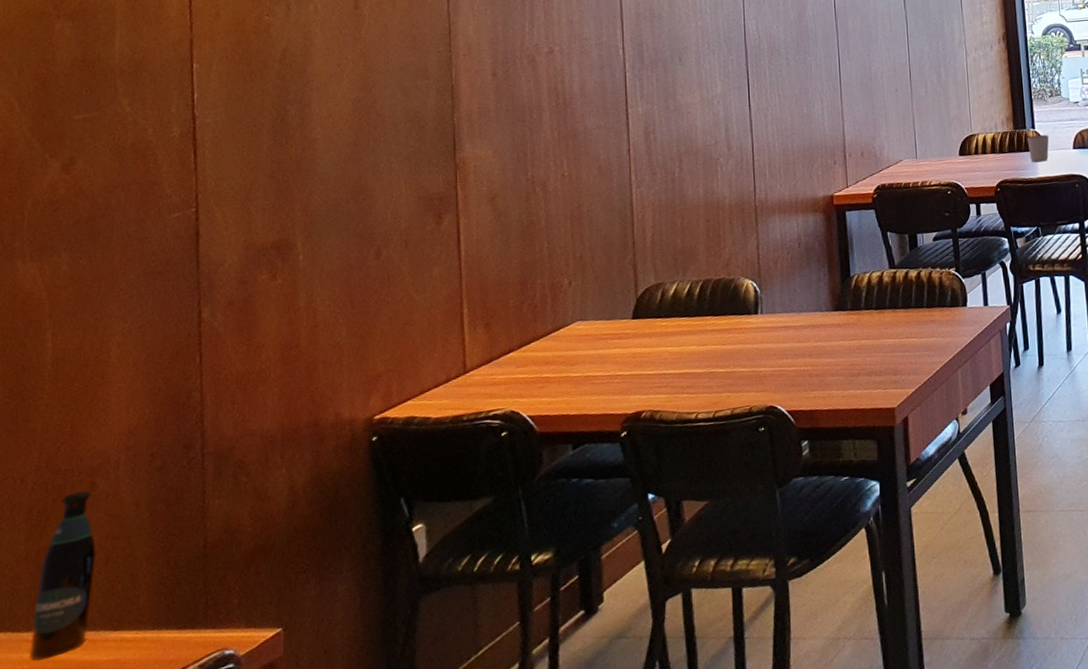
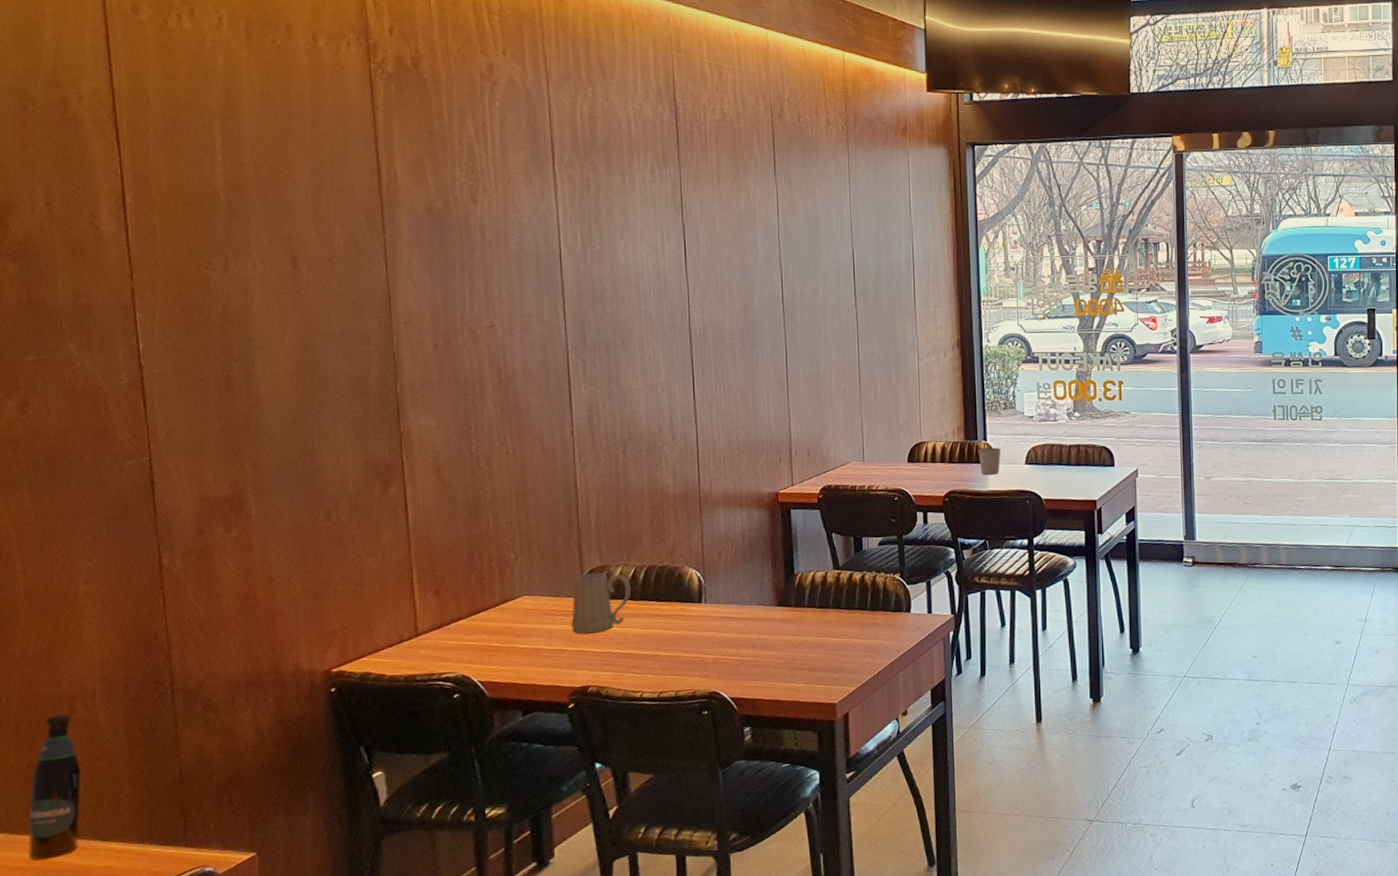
beer mug: none [625,291,686,357] -> present [571,572,631,634]

